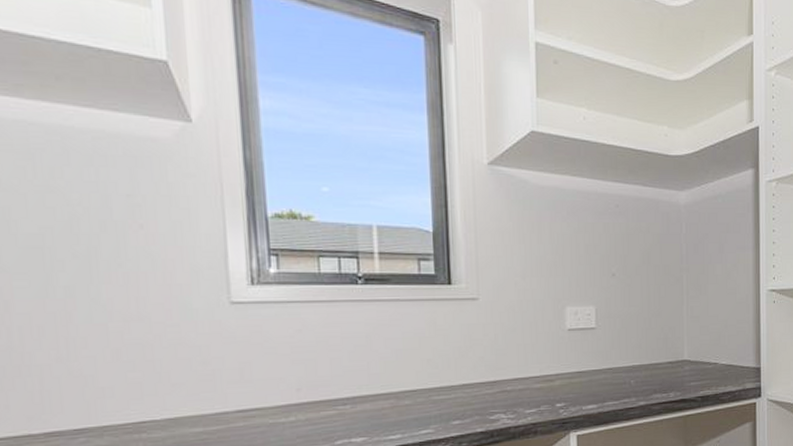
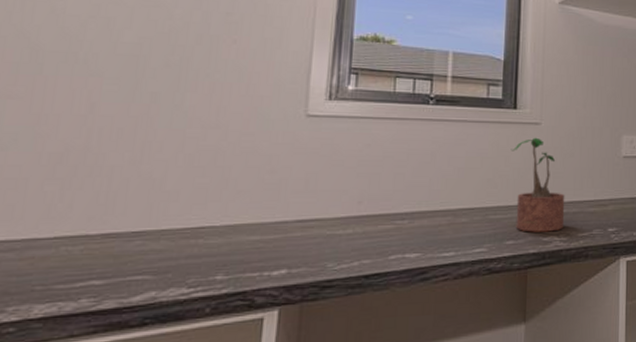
potted plant: none [448,313,511,412] -> present [510,137,565,232]

